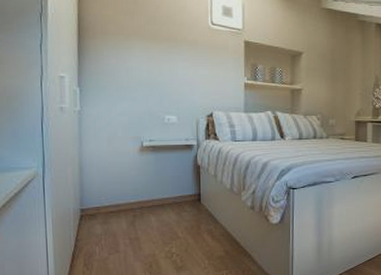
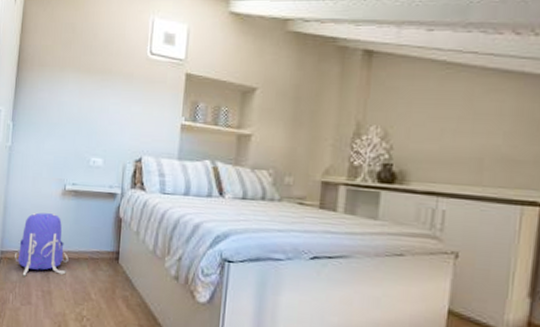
backpack: none [97,168,153,228] -> present [15,212,69,276]

